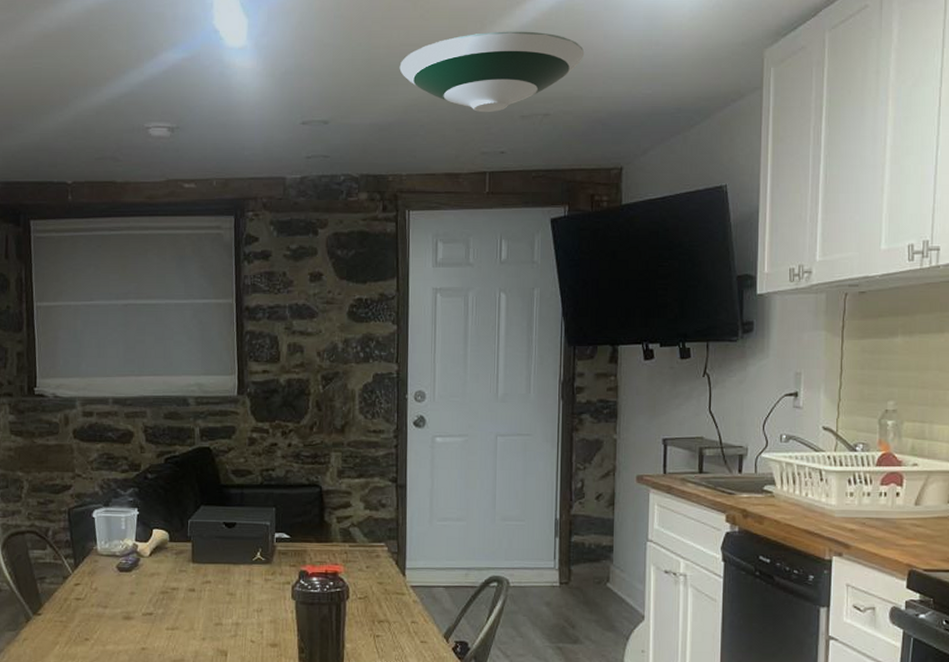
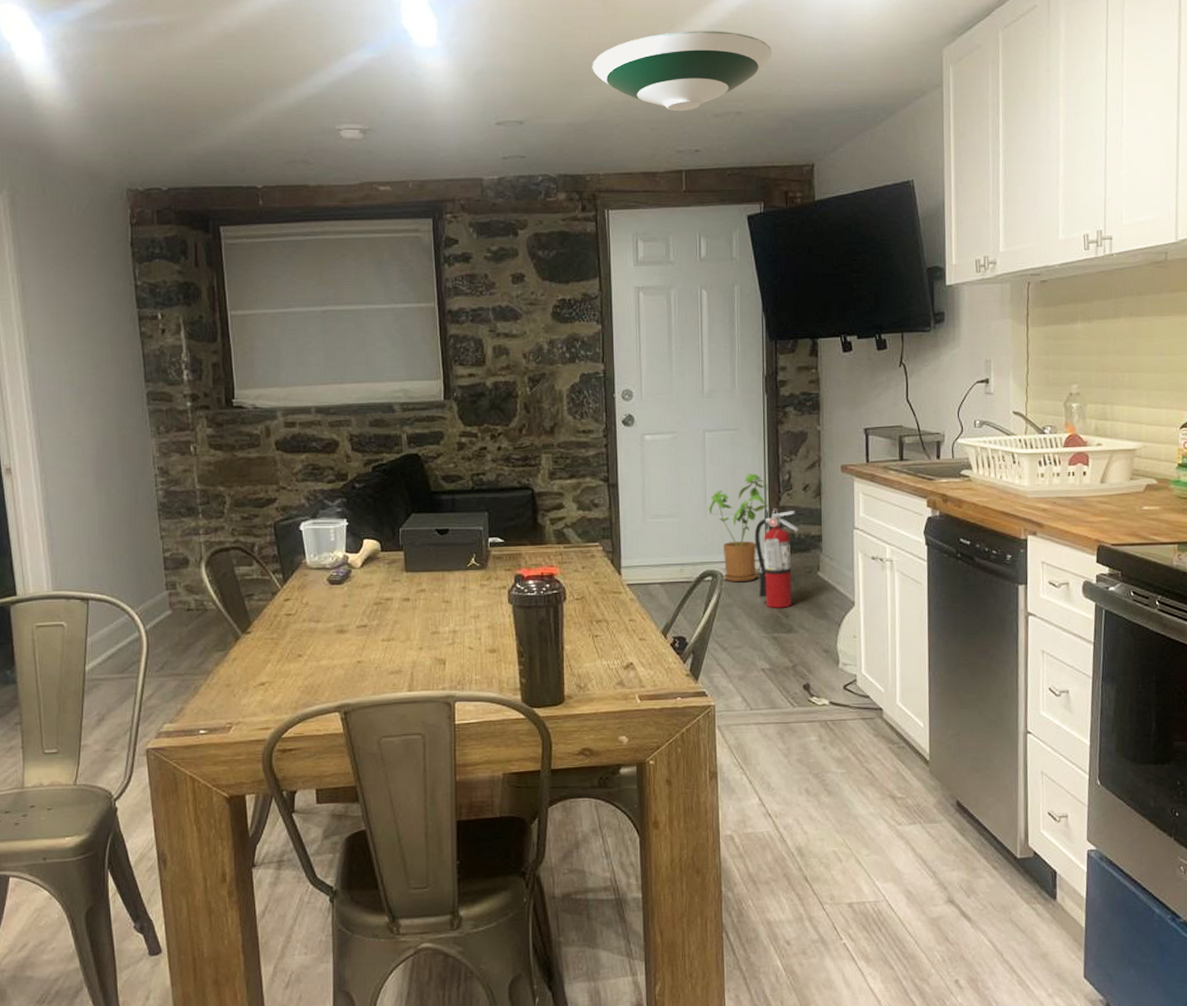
house plant: none [497,480,560,590] -> present [708,473,769,583]
fire extinguisher: none [543,517,589,618] -> present [754,509,798,608]

